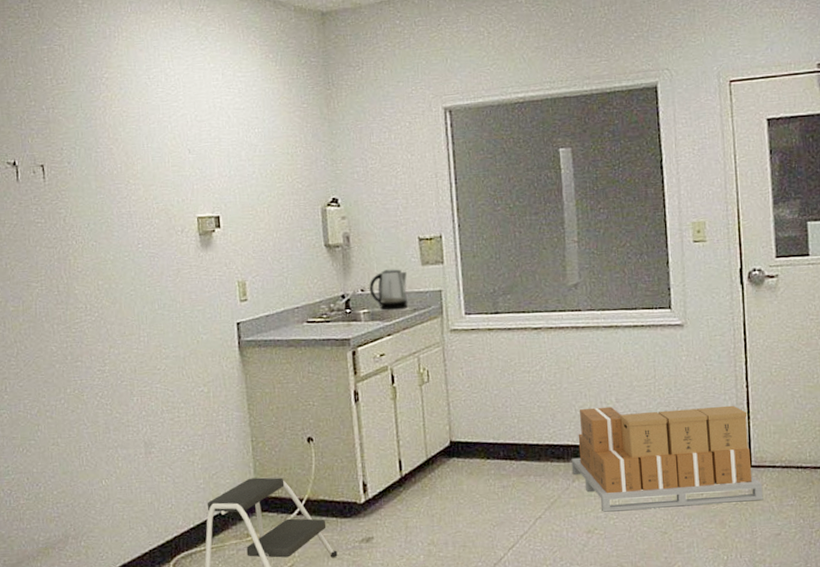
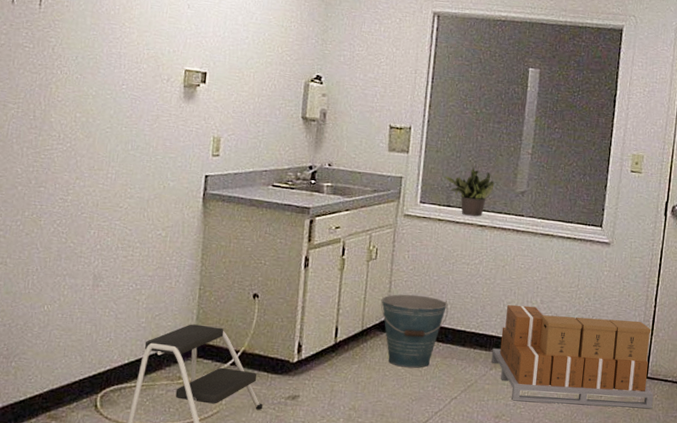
kettle: present [369,268,409,312] -> none [336,149,373,189]
bucket: none [441,413,516,492] -> present [380,294,449,368]
potted plant: none [486,267,543,320] -> present [444,168,495,217]

